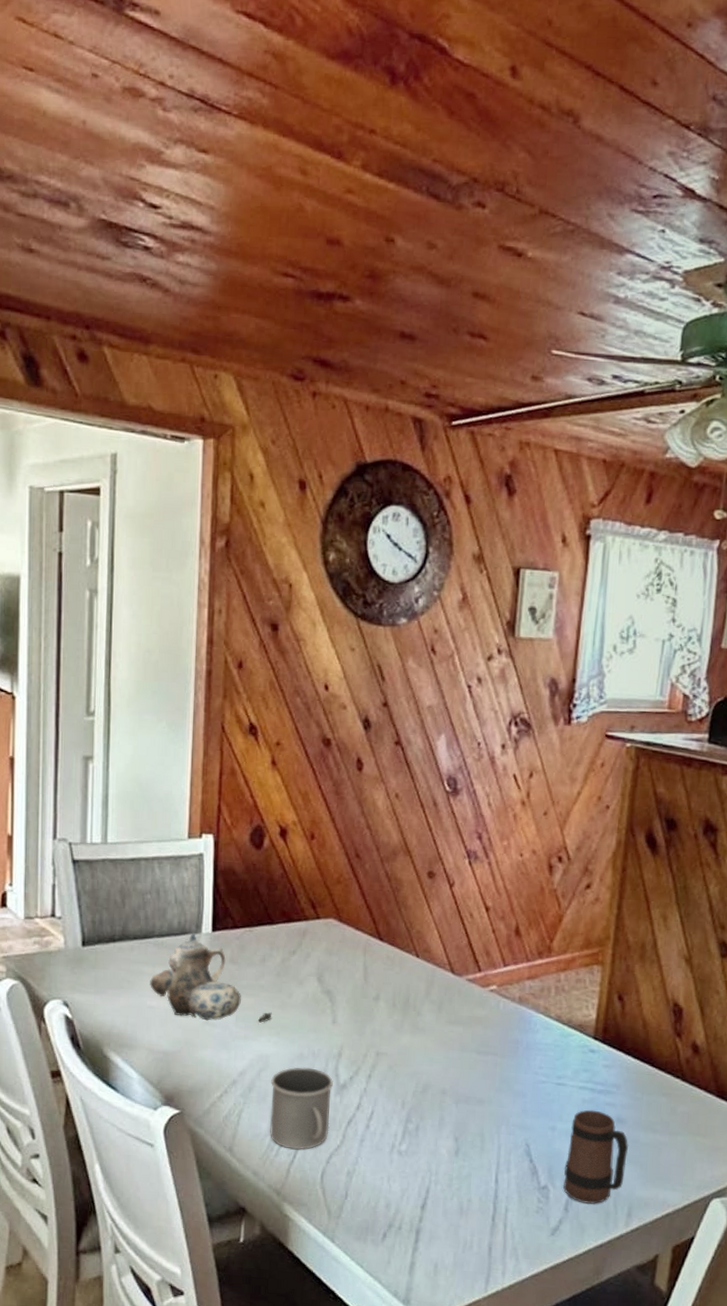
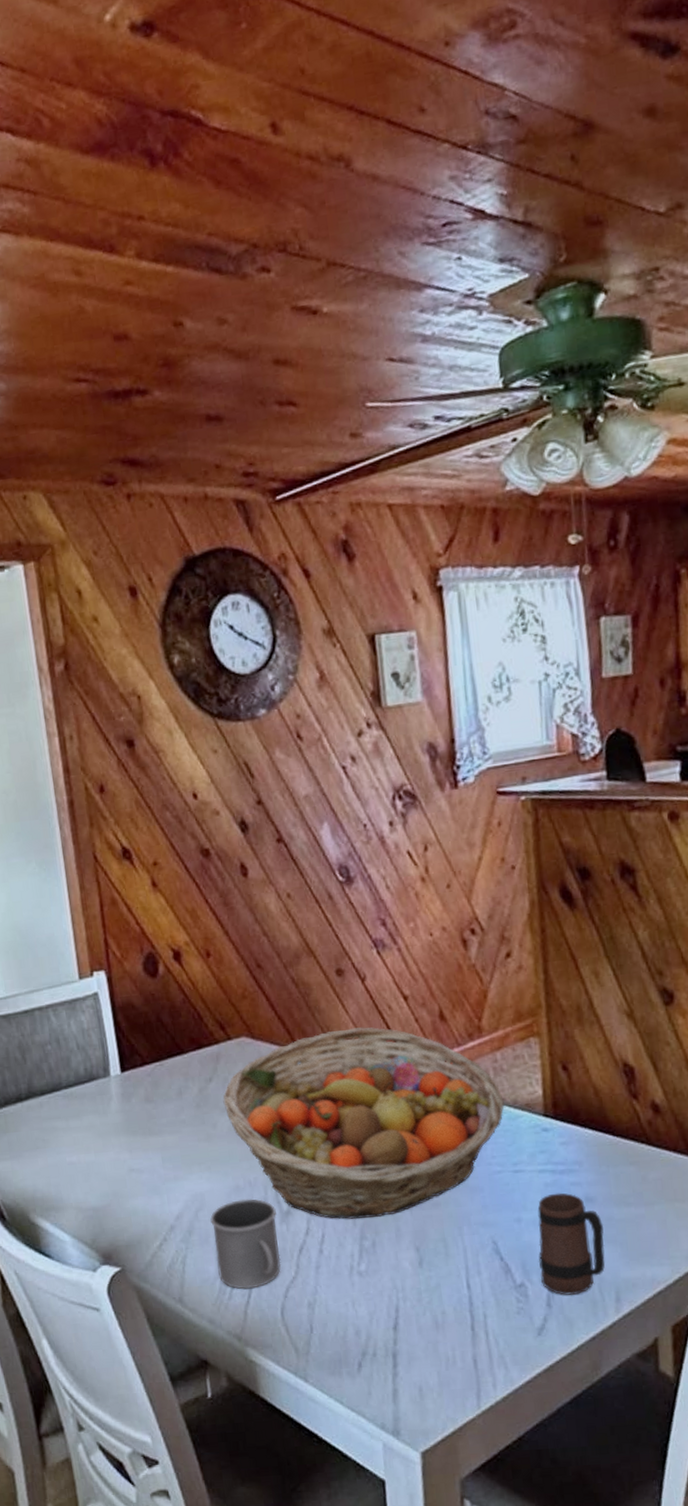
teapot: present [150,933,272,1023] -> none [65,1077,200,1168]
fruit basket: none [302,927,560,1104] -> present [223,1027,505,1219]

